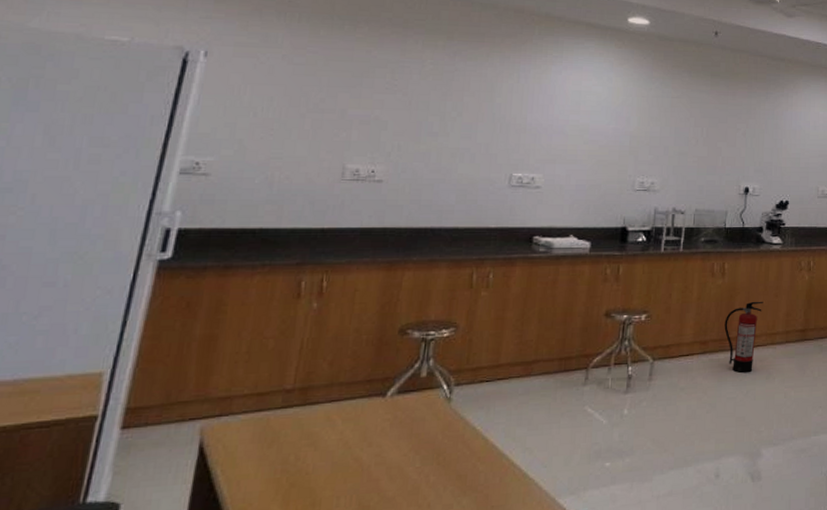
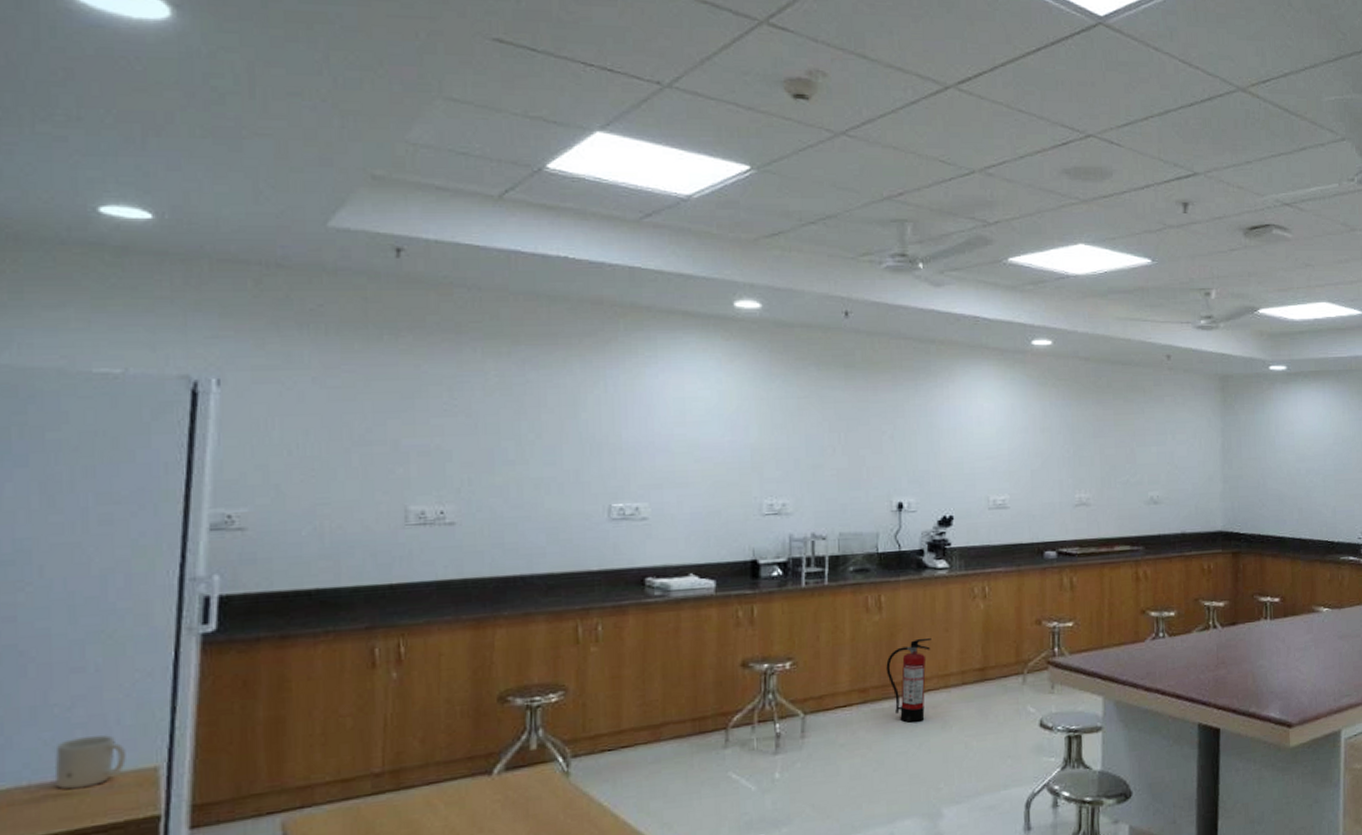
mug: none [13,342,78,389] -> present [54,735,126,791]

